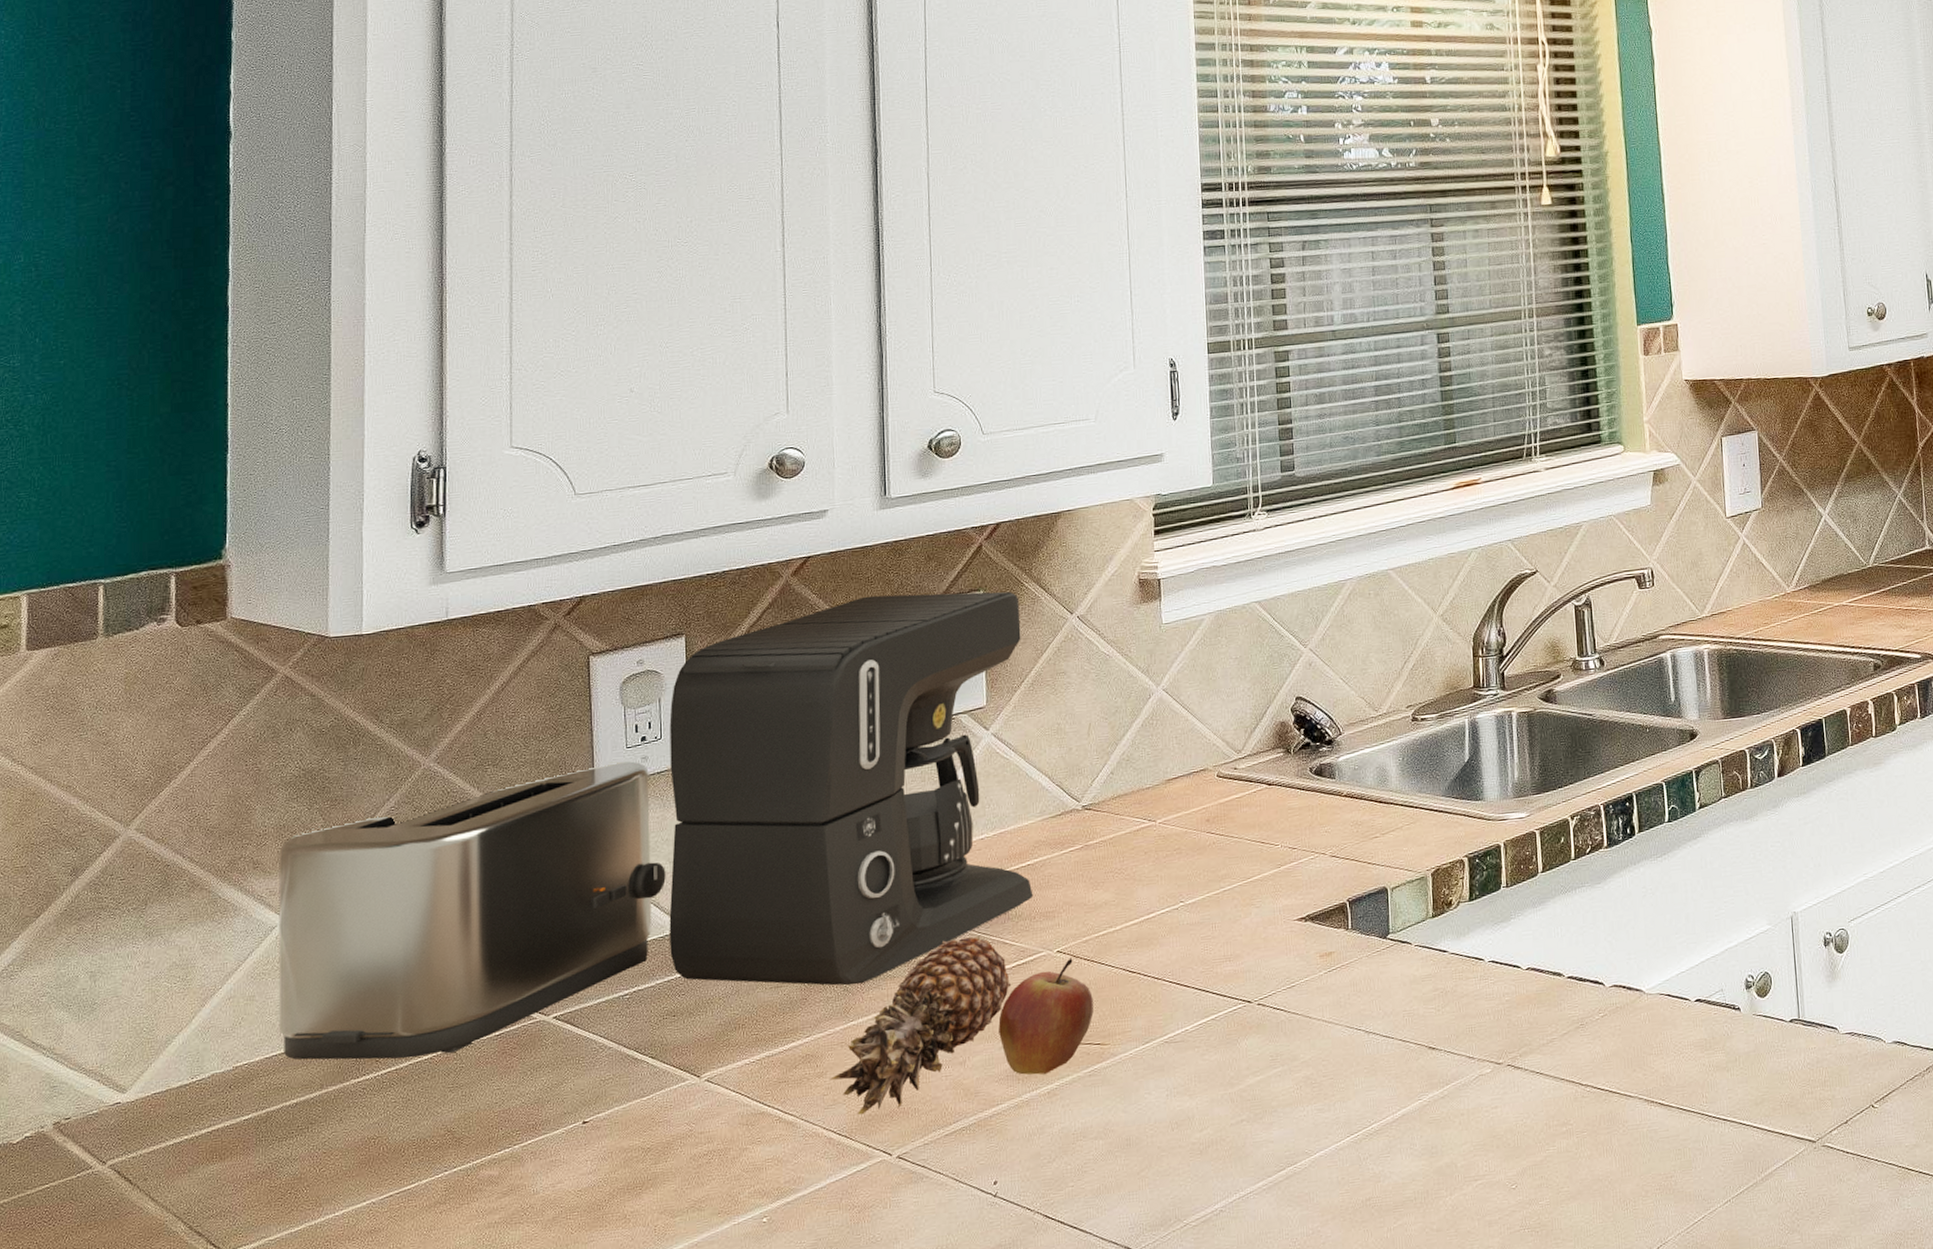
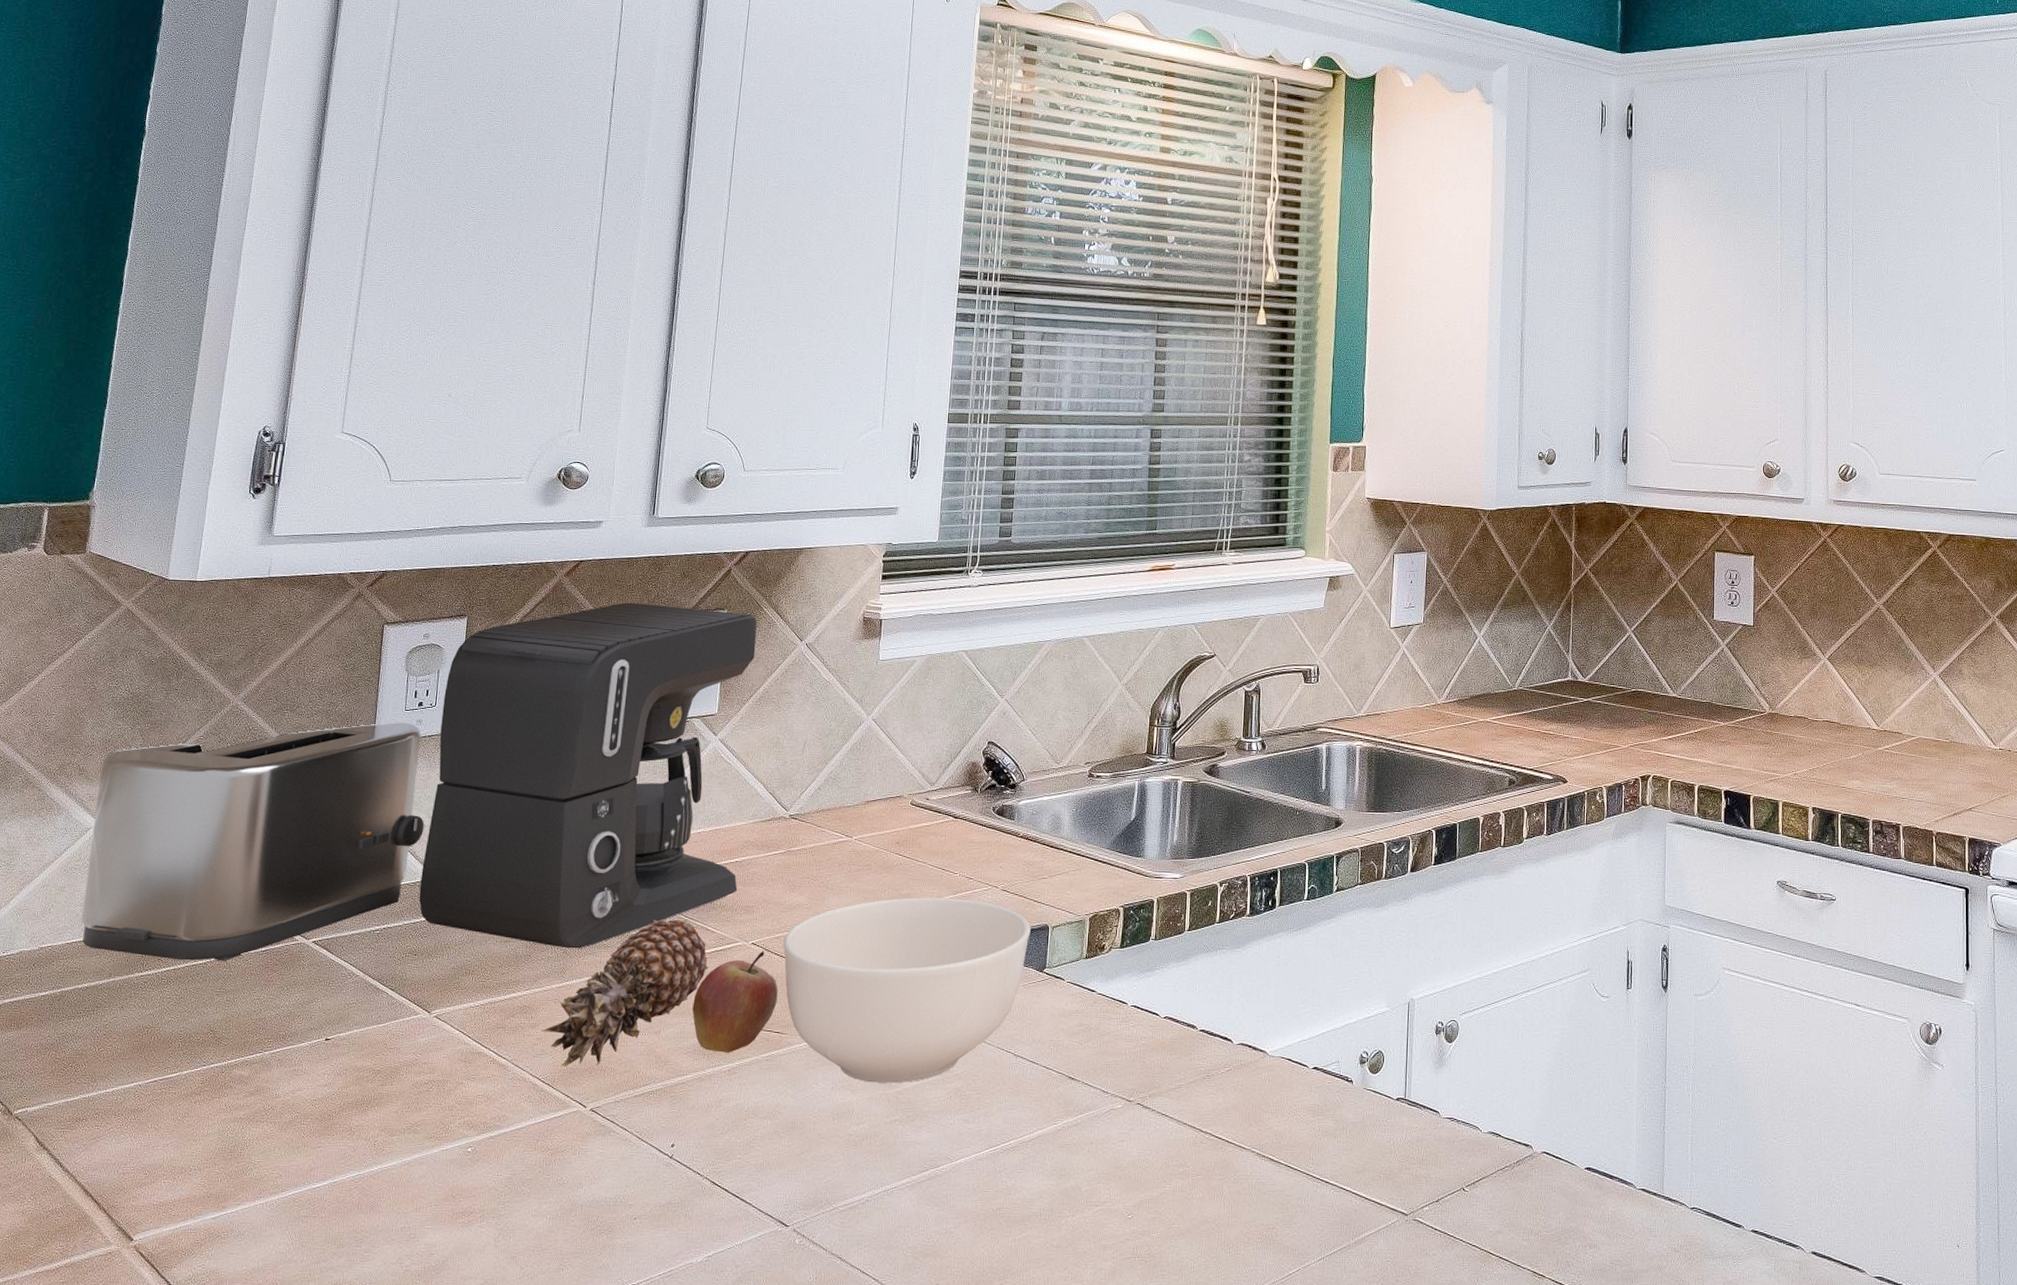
bowl: none [1092,870,1368,1084] -> present [783,897,1031,1083]

